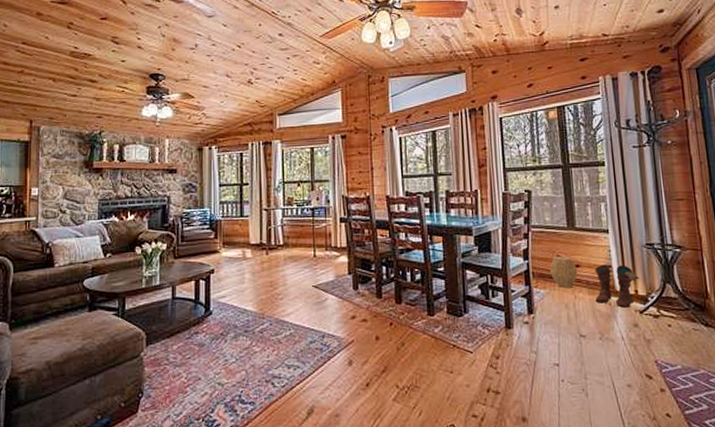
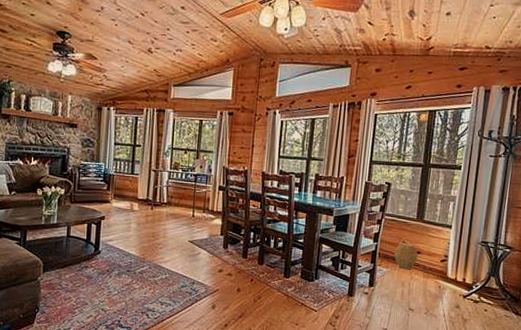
boots: present [595,264,639,308] -> none [427,254,469,292]

